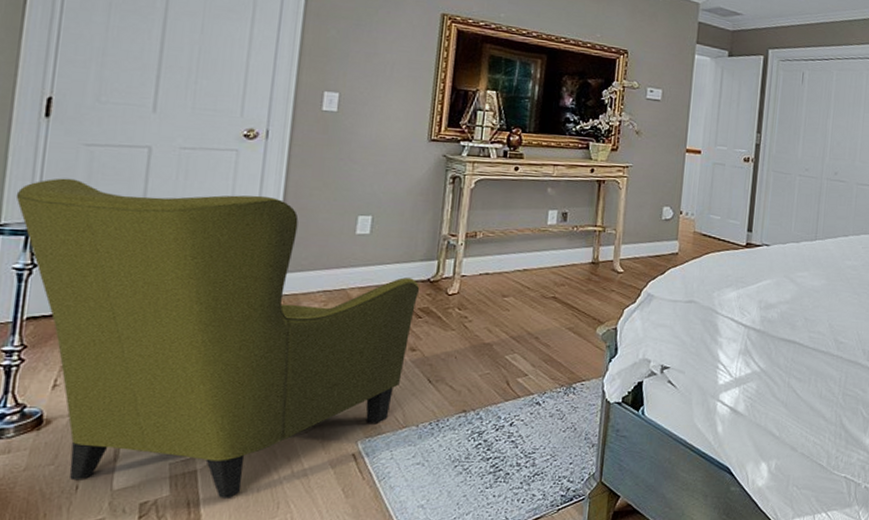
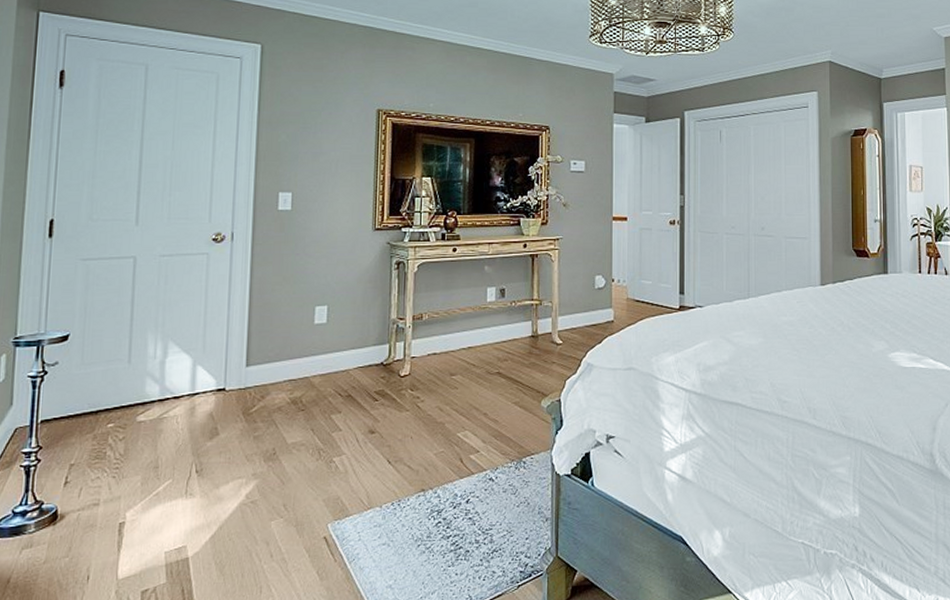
armchair: present [15,178,420,498] -> none [28,291,375,584]

